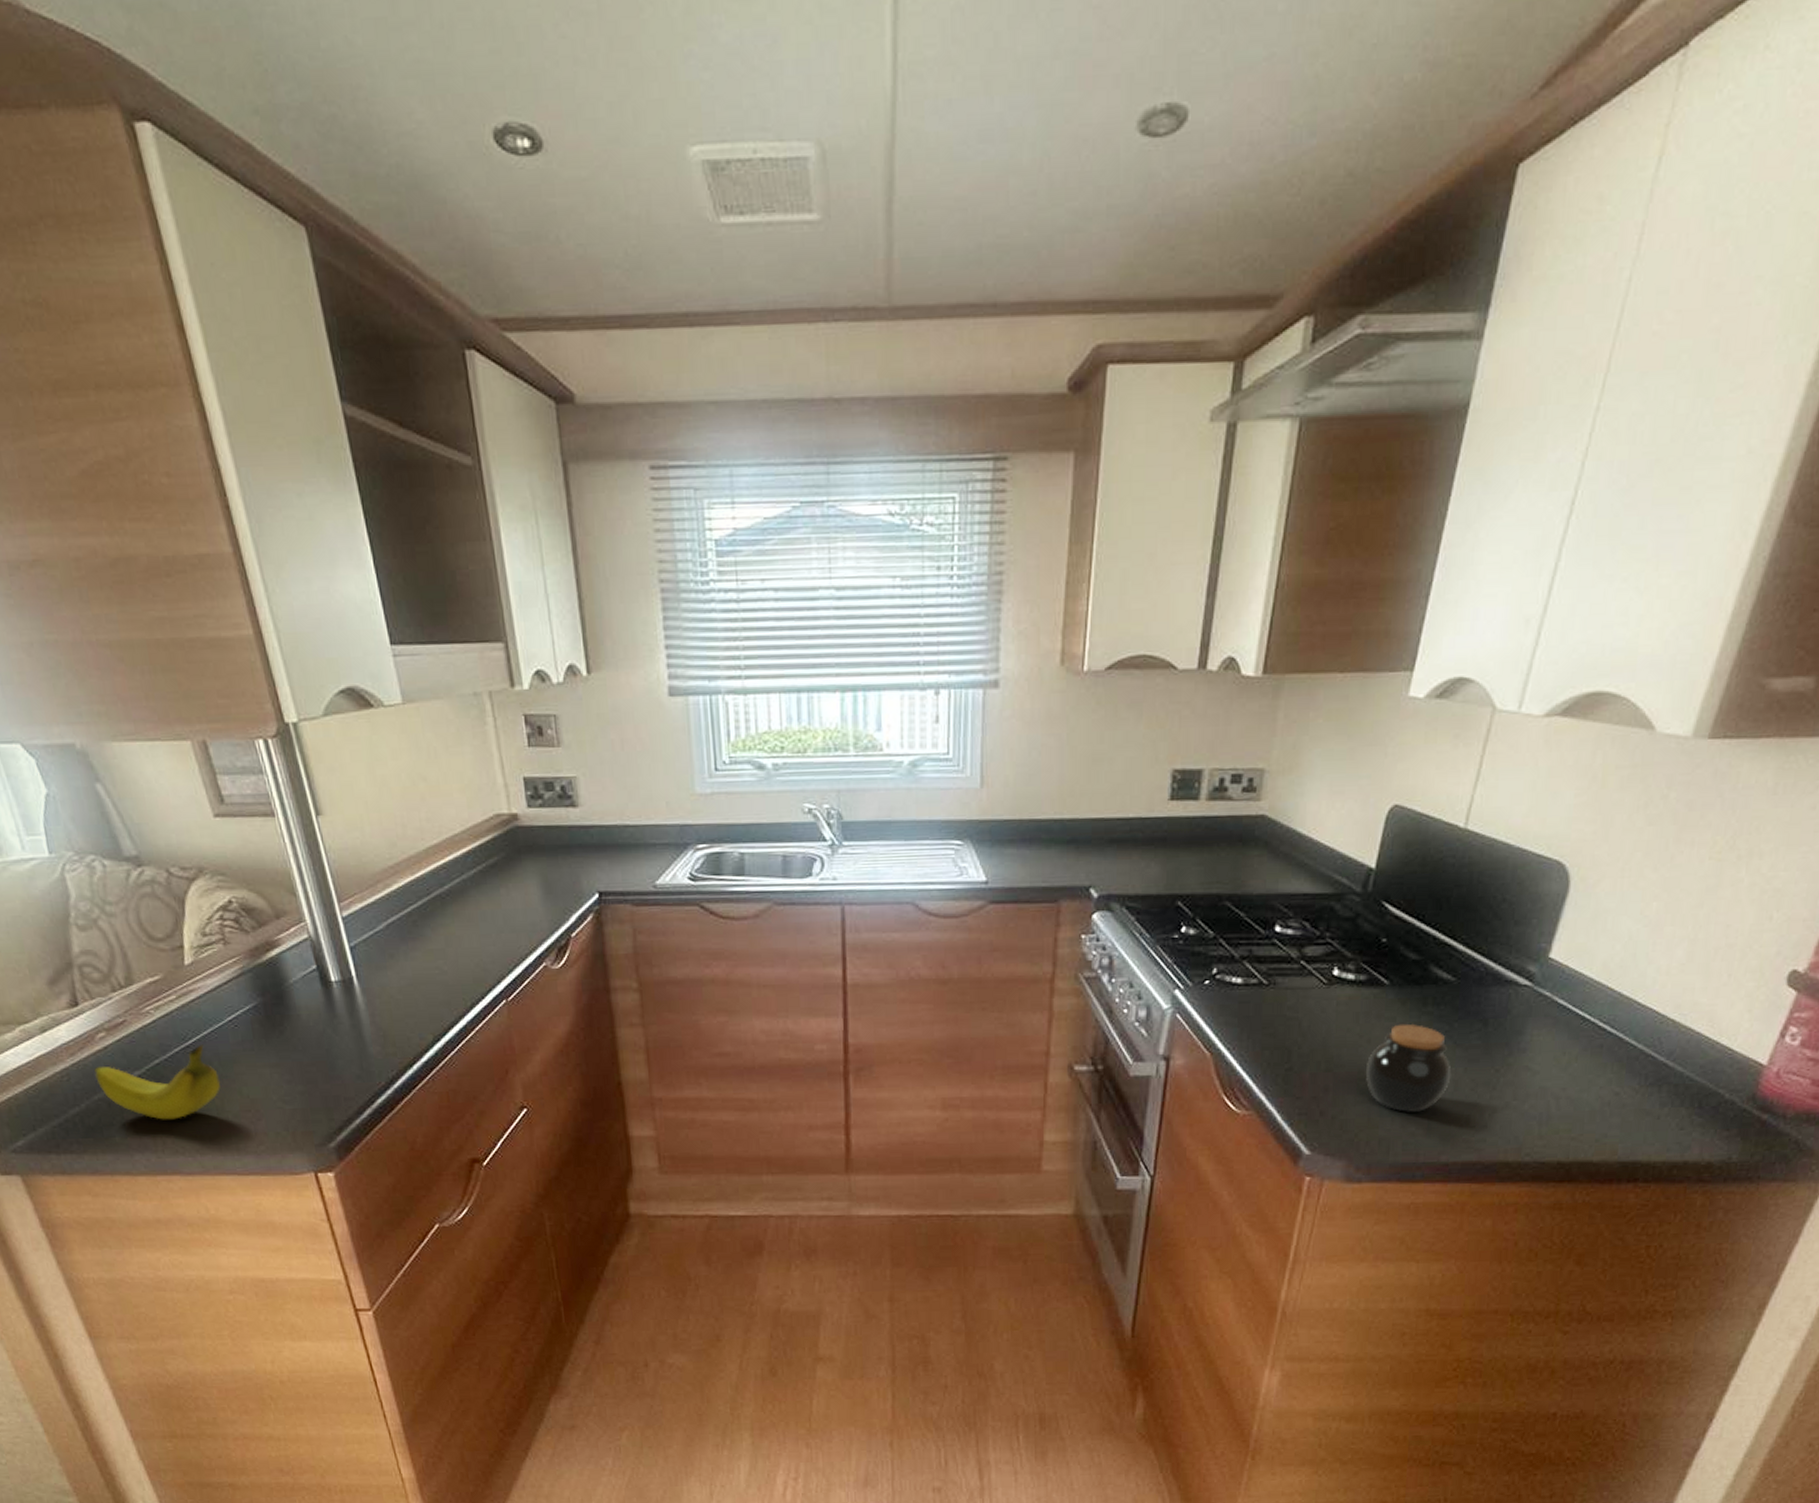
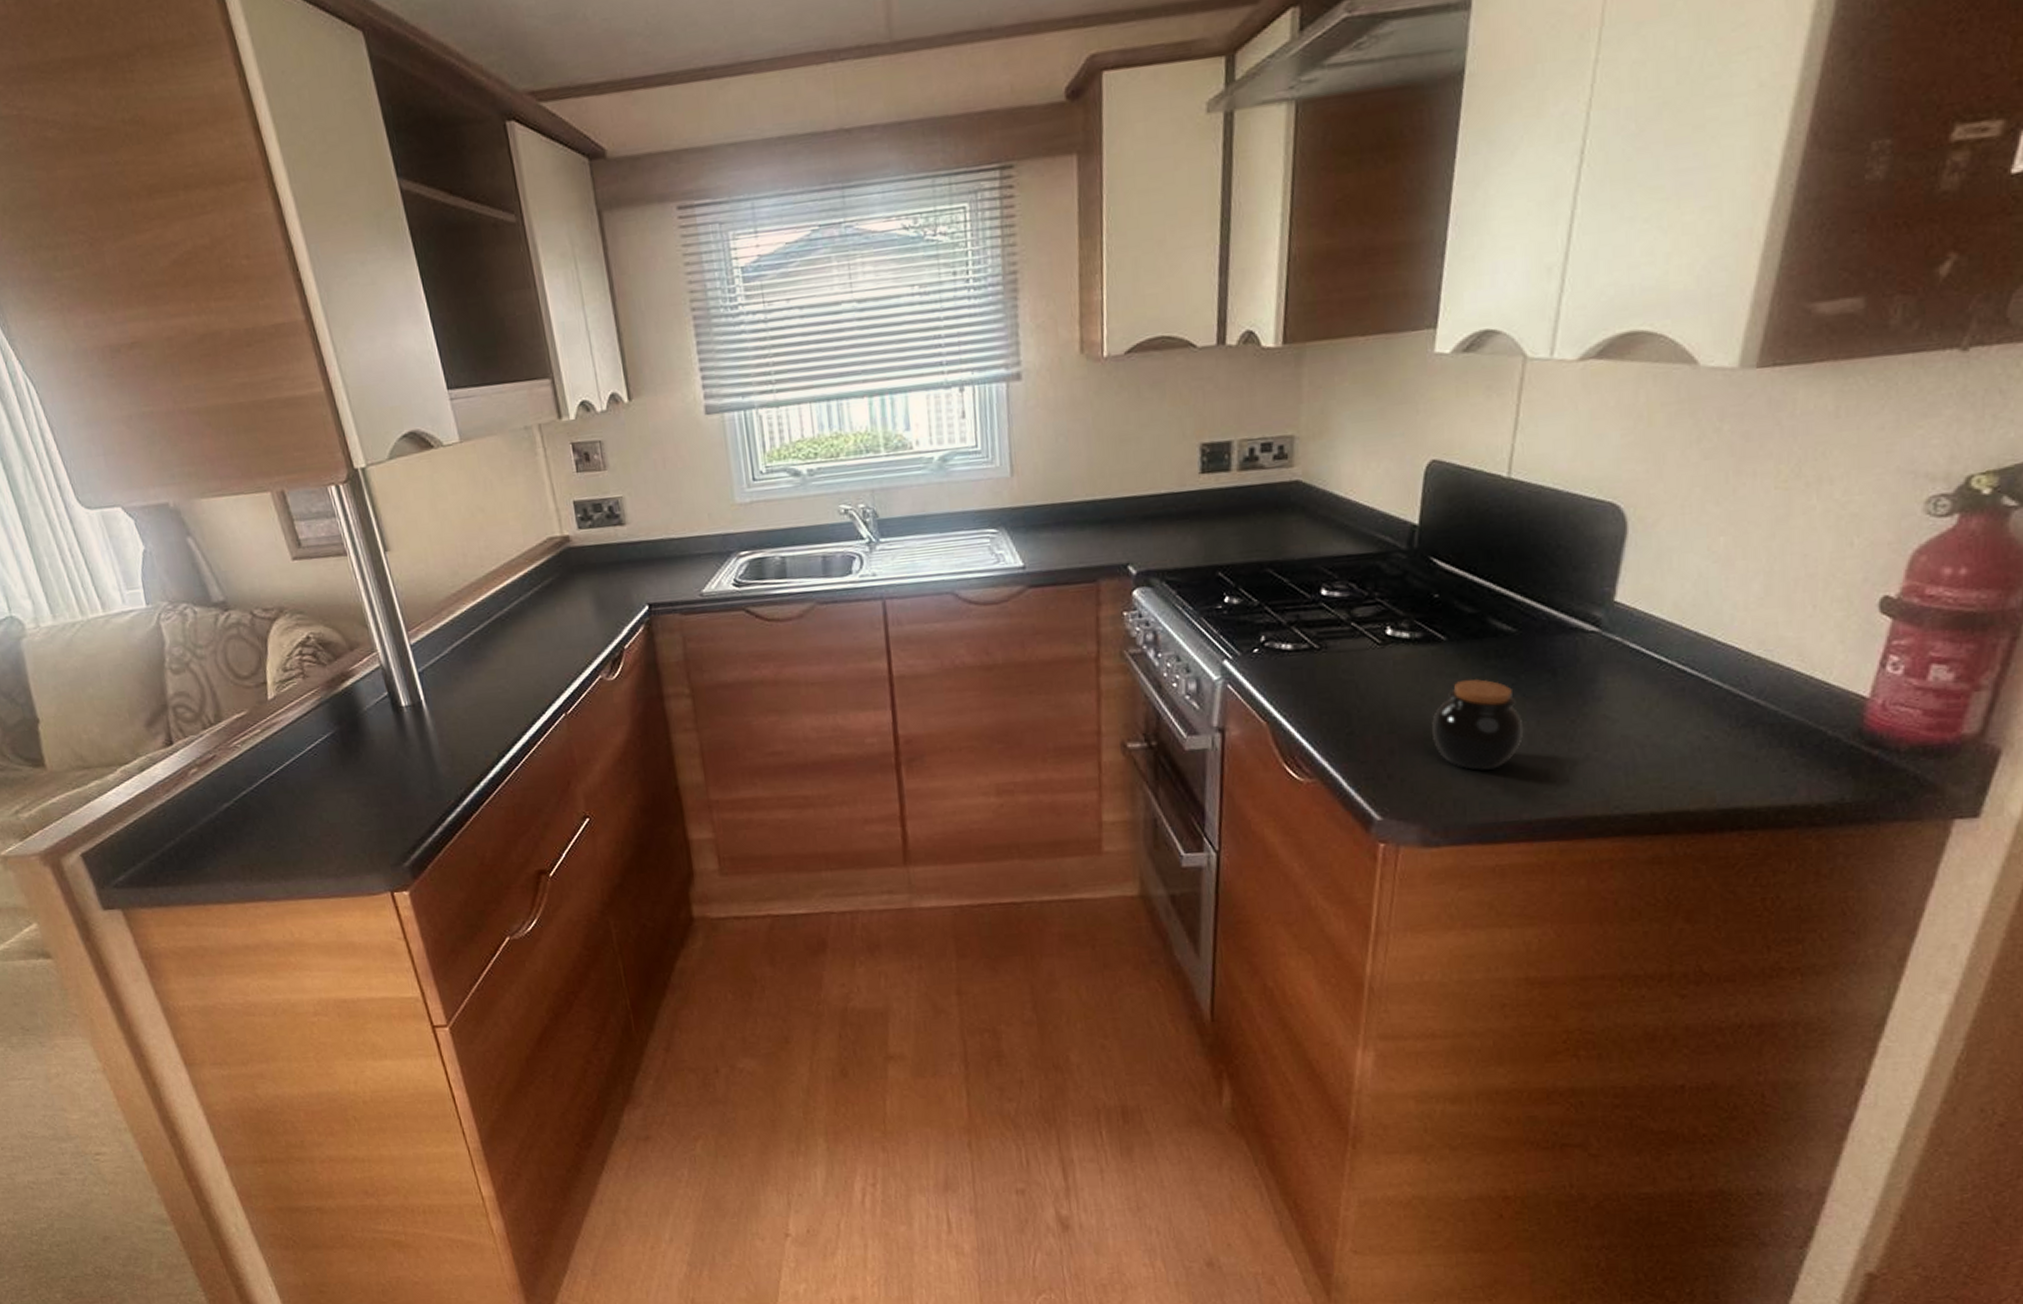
fruit: present [94,1044,221,1120] -> none [187,774,303,849]

